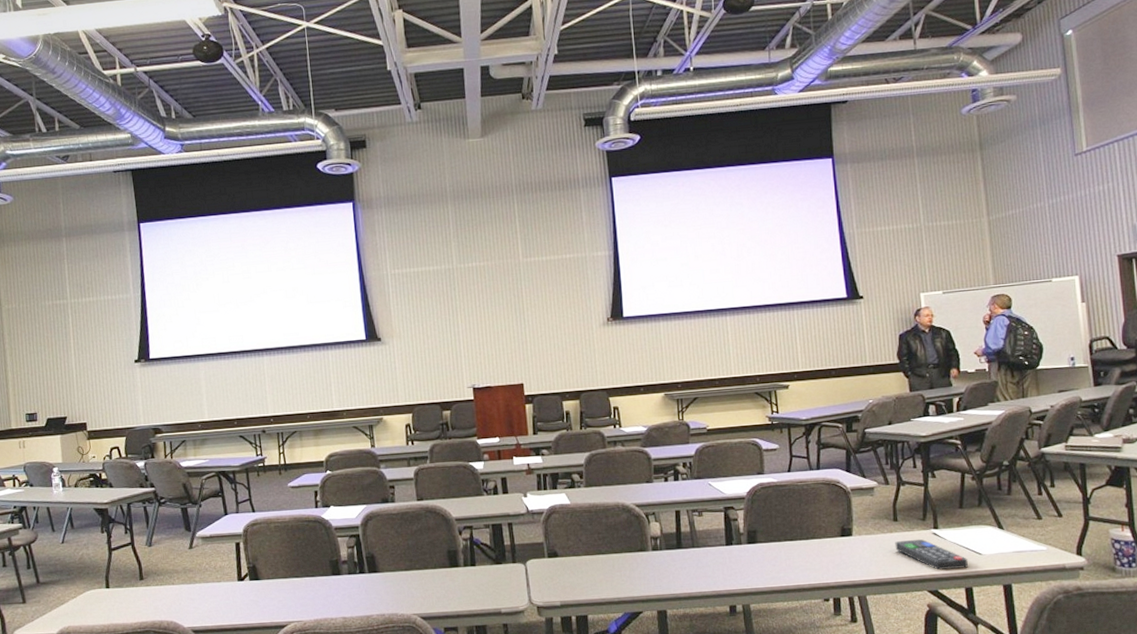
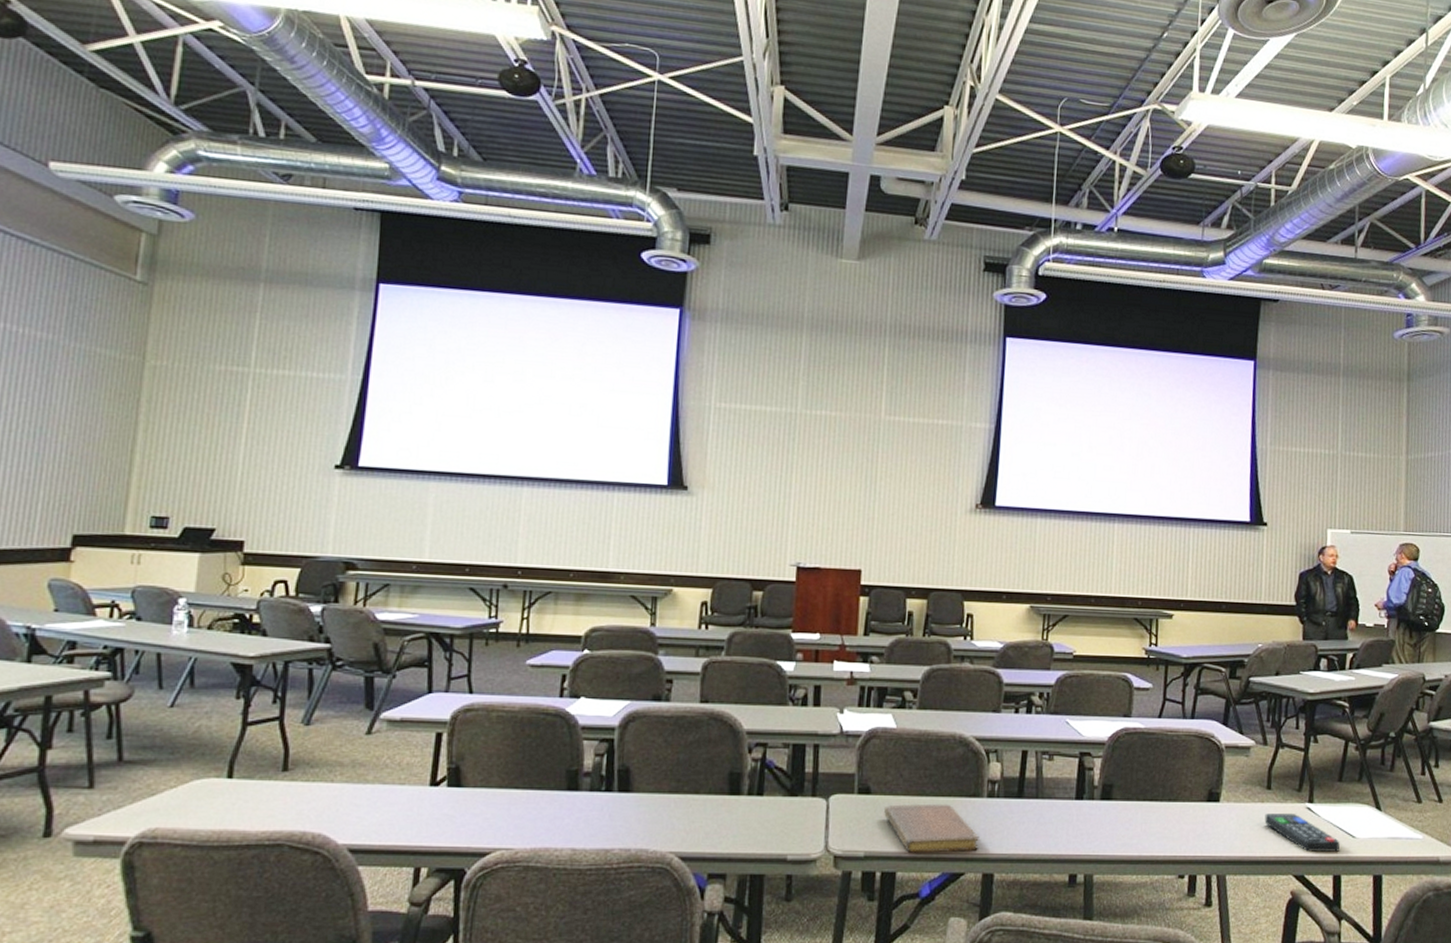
notebook: none [571,559,651,599] -> present [884,803,979,853]

